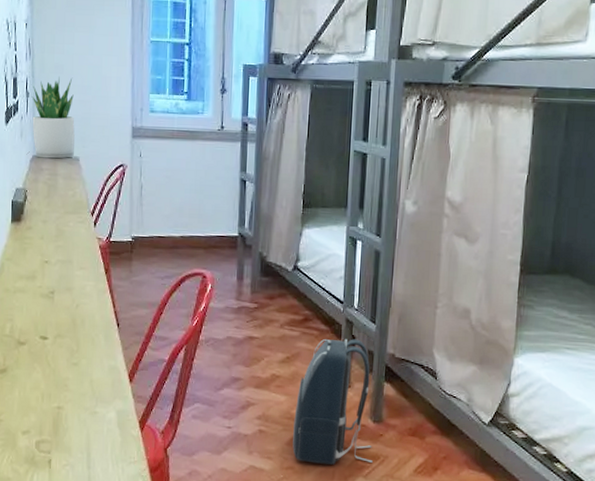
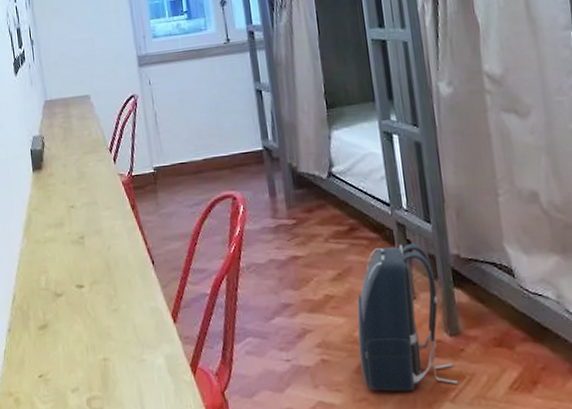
planter: present [32,77,75,159] -> none [36,17,84,103]

